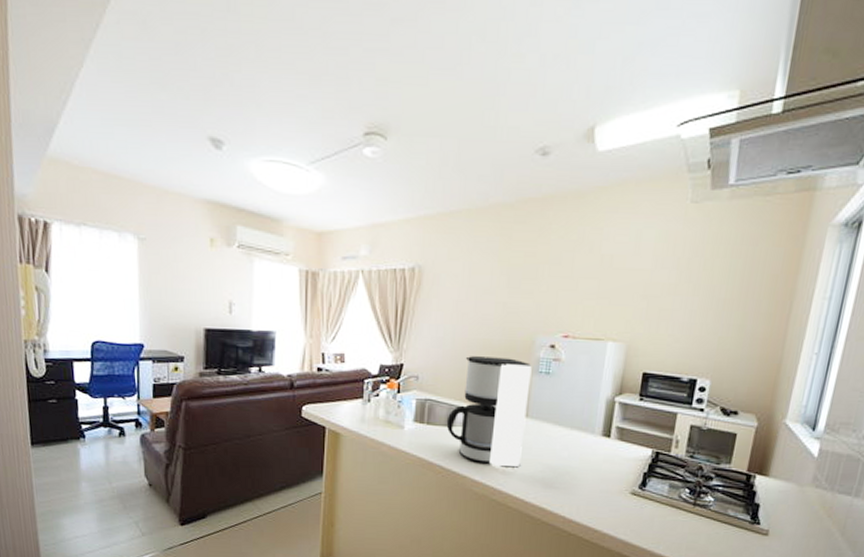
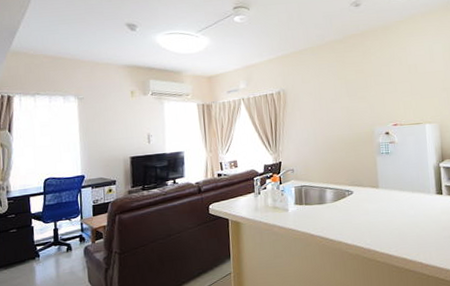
coffee maker: present [446,356,532,468] -> none [319,146,380,230]

